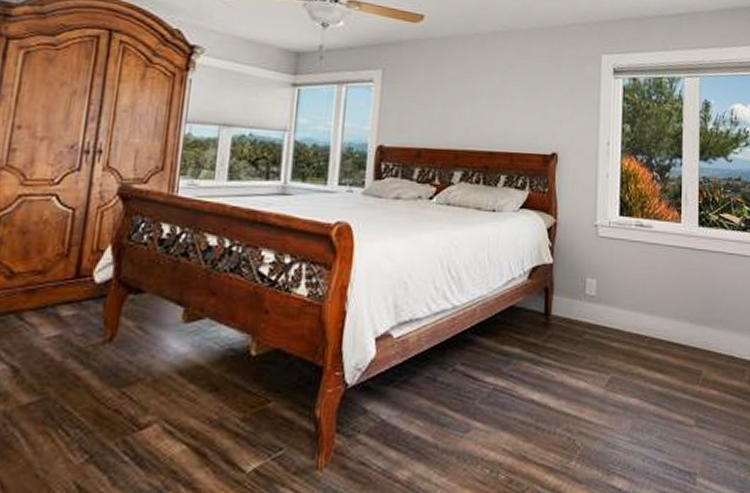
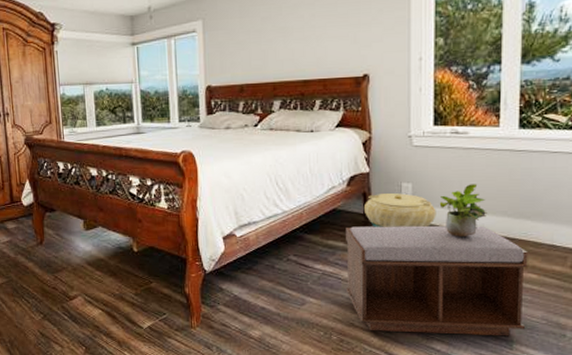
bench: none [520,328,709,468] -> present [346,225,528,337]
basket: none [544,290,620,331] -> present [363,193,436,227]
potted plant: none [623,283,670,344] -> present [439,184,487,236]

